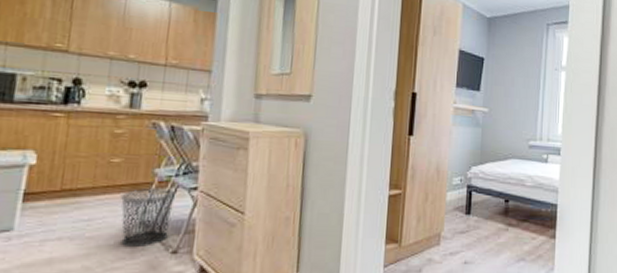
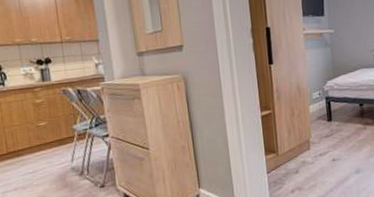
waste bin: present [120,187,175,247] -> none [53,139,95,188]

